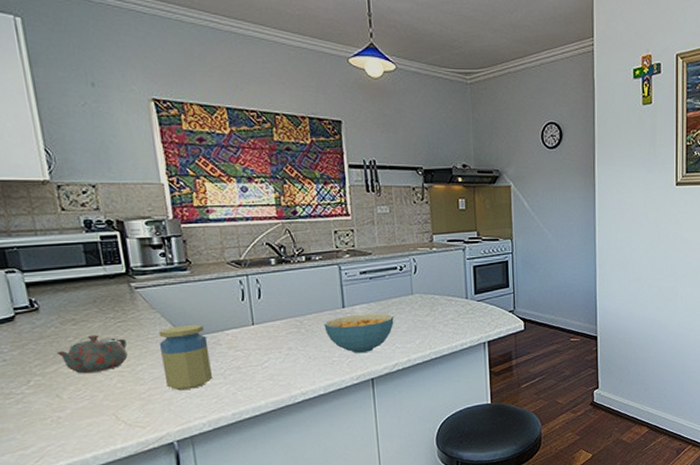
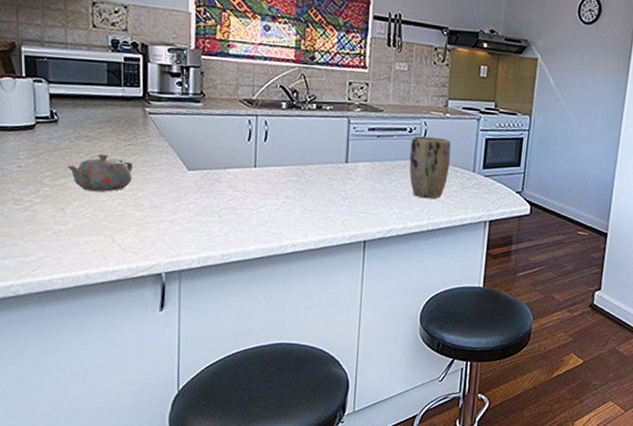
jar: present [159,324,212,391] -> none [162,157,209,223]
cereal bowl: present [324,313,394,354] -> none [324,171,396,214]
plant pot: none [402,271,443,330] -> present [409,136,451,199]

